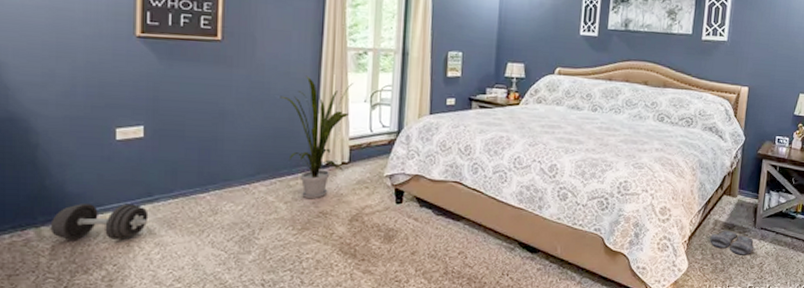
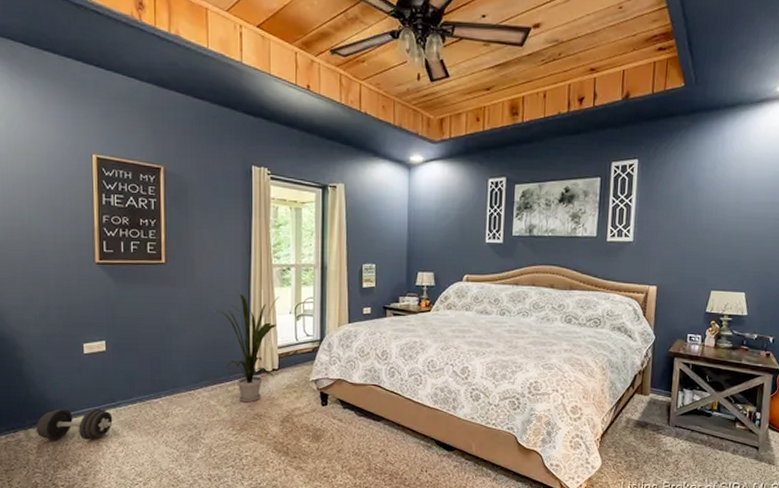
slippers: present [710,230,754,255] -> none [623,428,669,453]

